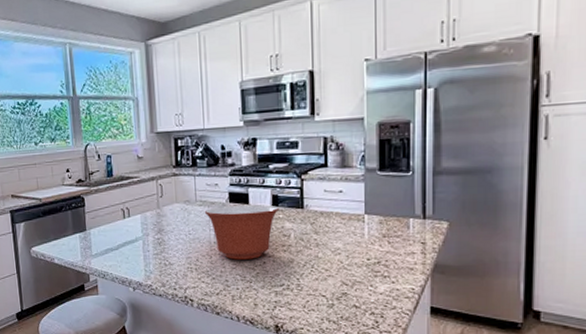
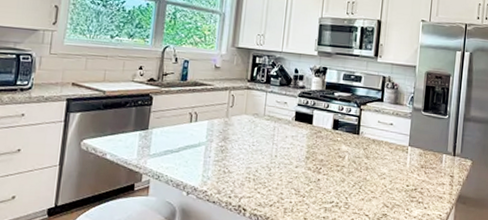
mixing bowl: present [204,205,280,260] -> none [270,123,339,176]

